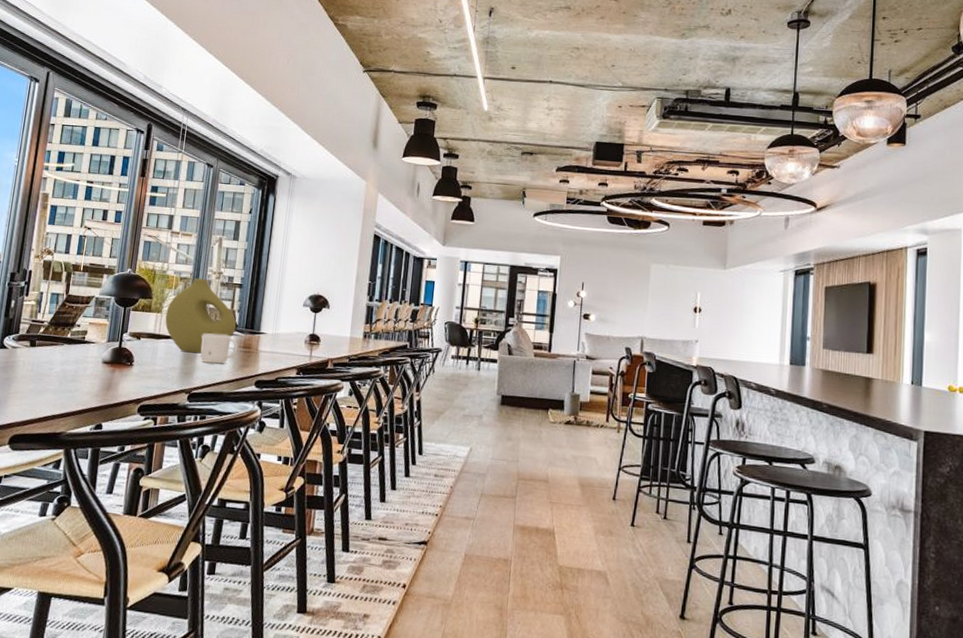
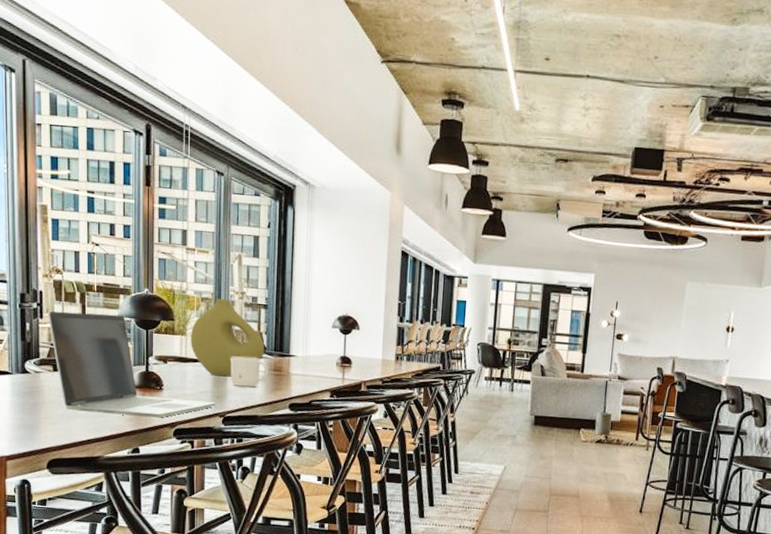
laptop: none [33,289,184,394] -> present [48,311,217,418]

